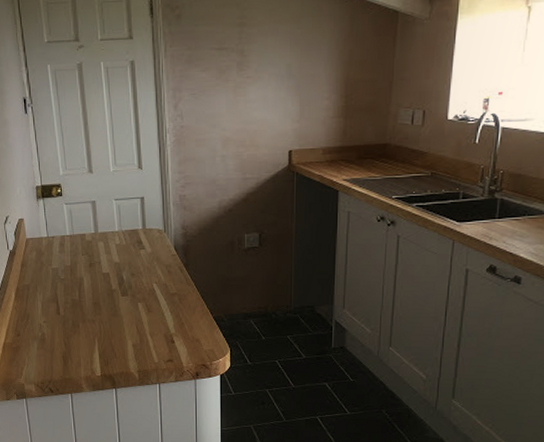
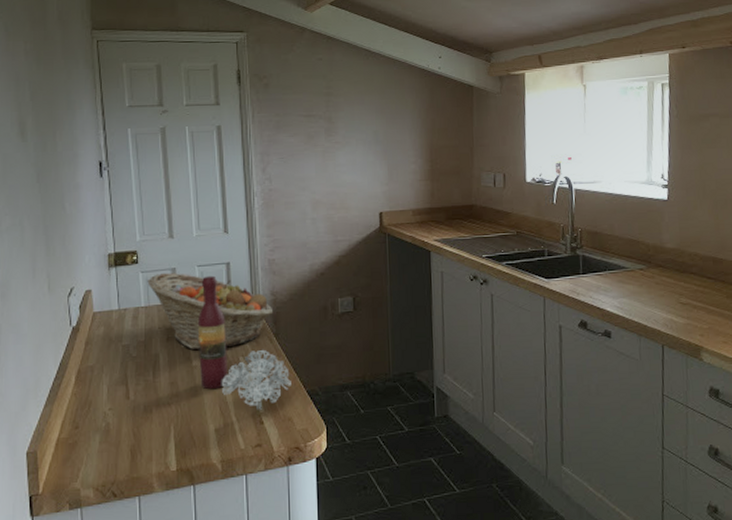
fruit basket: none [71,206,184,275] -> present [147,273,274,349]
wine bottle: none [115,209,143,311] -> present [197,275,228,390]
flower: none [138,278,199,331] -> present [222,349,291,410]

